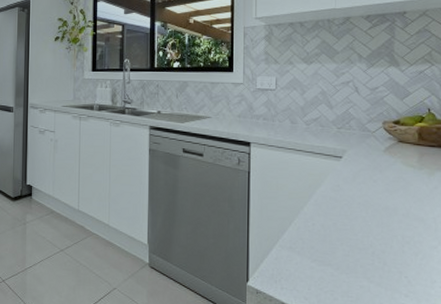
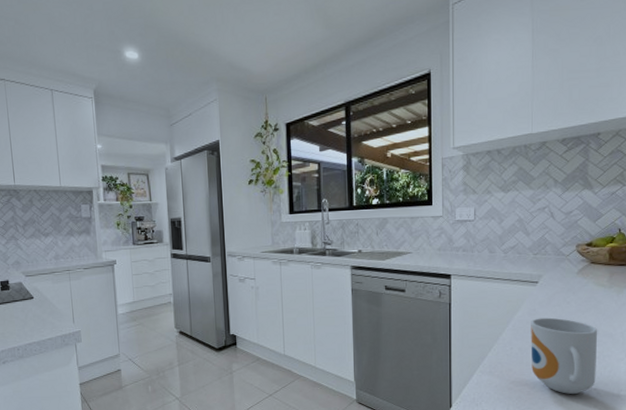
mug: none [334,194,408,280] -> present [531,317,598,394]

